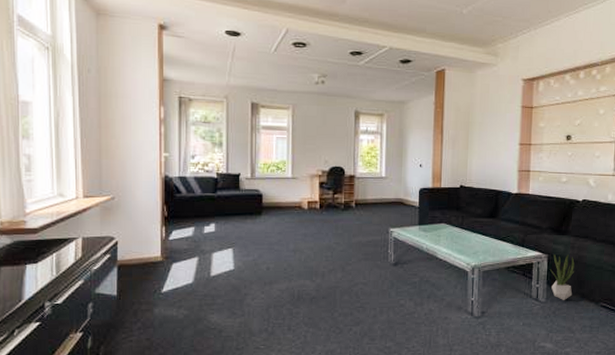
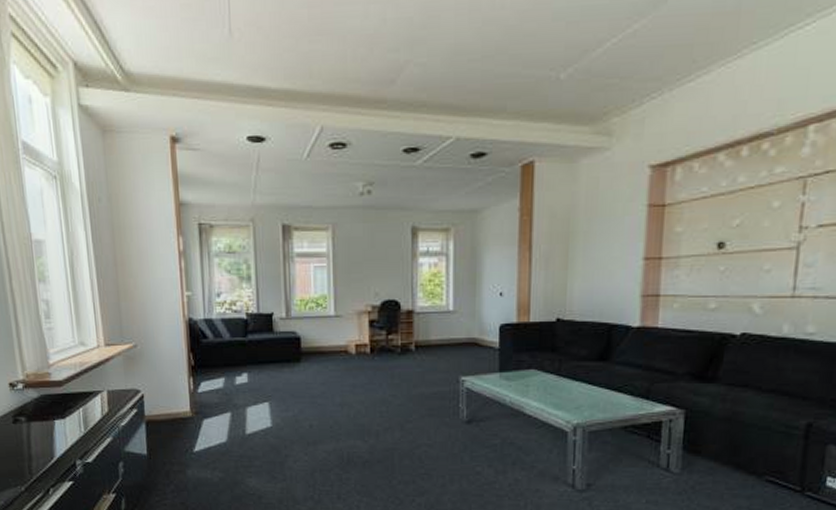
potted plant: present [549,254,575,300] -> none [687,410,726,472]

